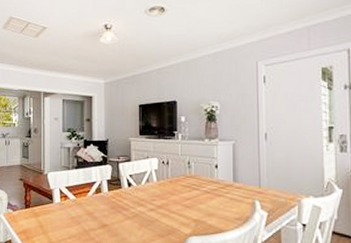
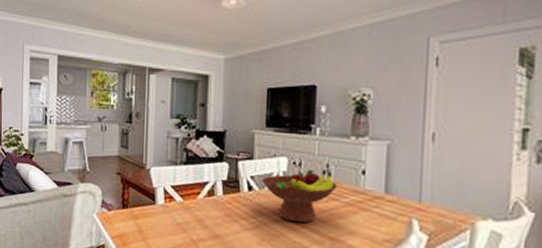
fruit bowl: none [138,166,197,210] -> present [262,169,337,223]

